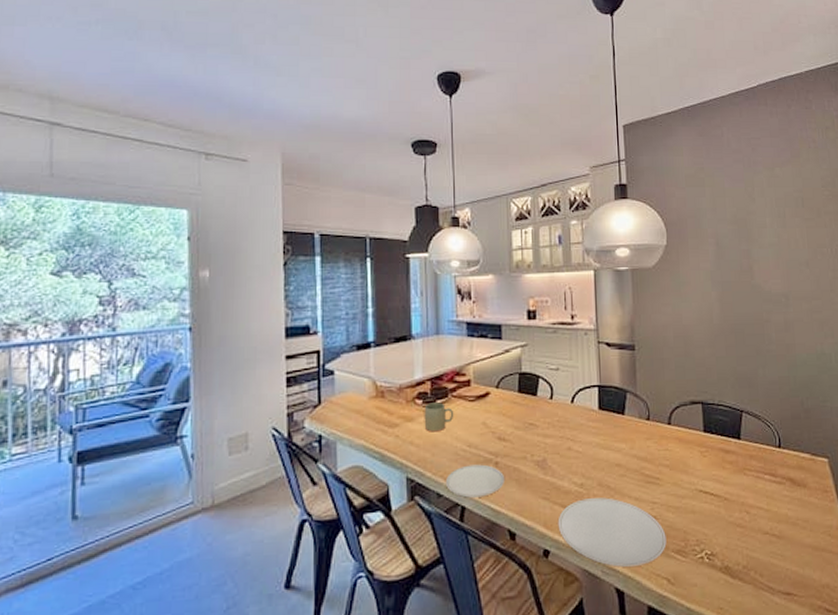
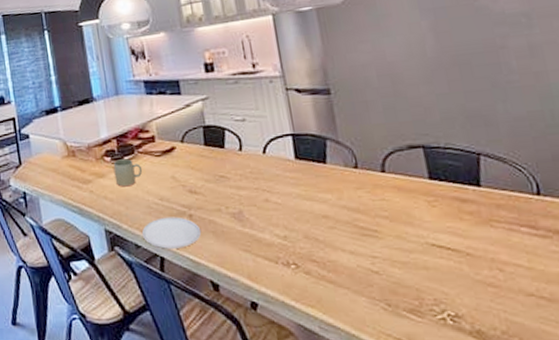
plate: present [557,497,667,568] -> none [262,251,396,325]

